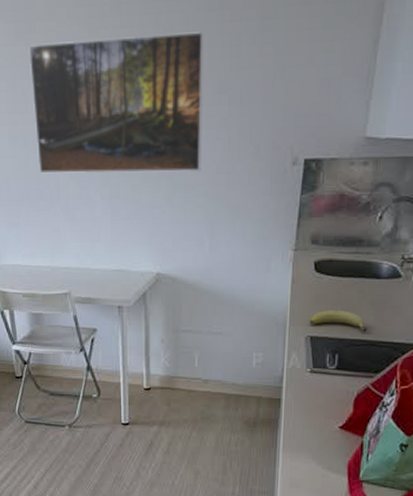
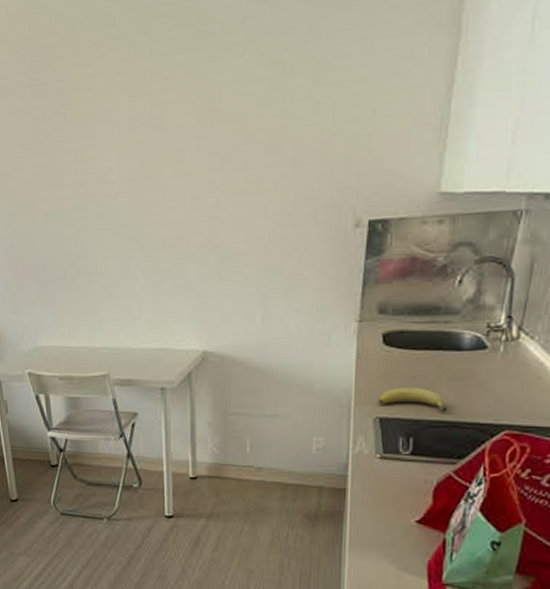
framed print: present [28,31,204,174] -> none [65,90,253,250]

